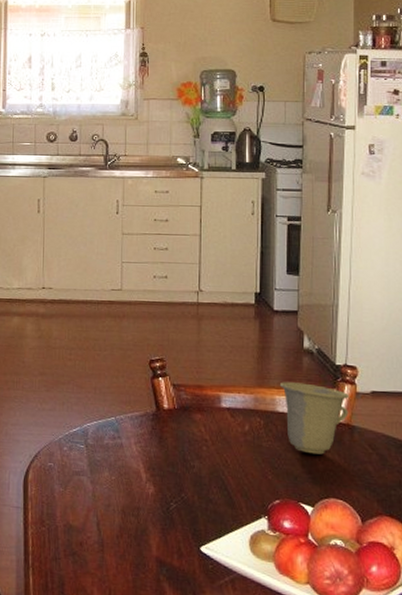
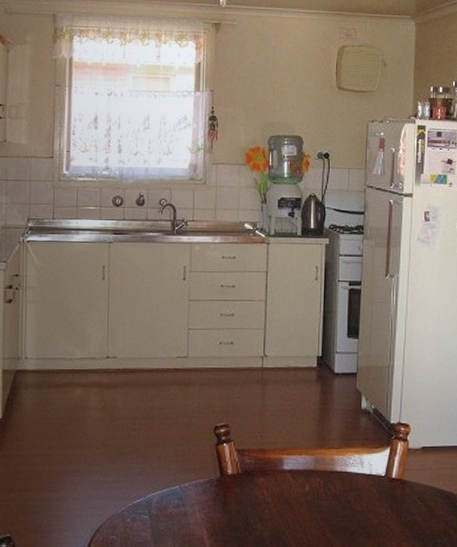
cup: present [279,382,350,455] -> none [338,442,402,510]

